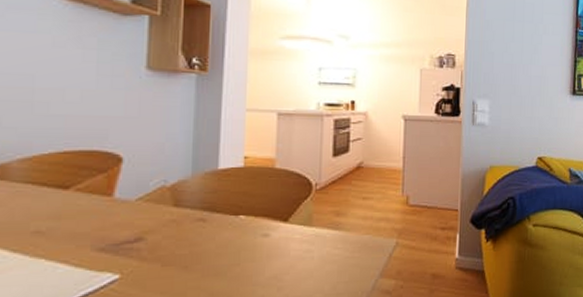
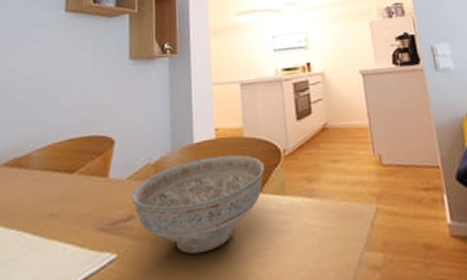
decorative bowl: none [140,184,294,277] -> present [131,154,265,254]

